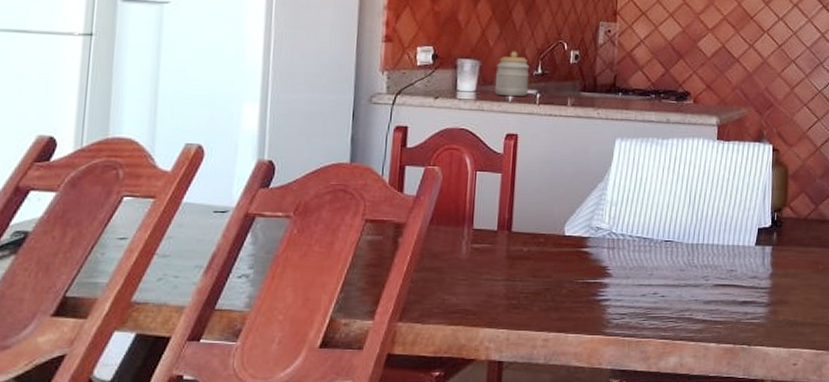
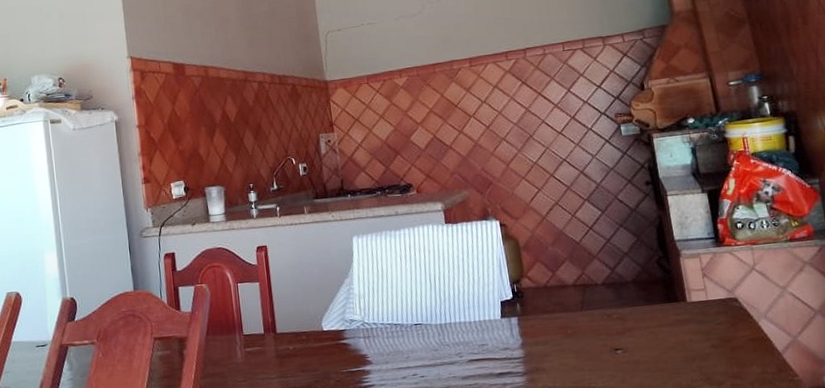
jar: present [494,51,530,97] -> none [237,173,269,214]

